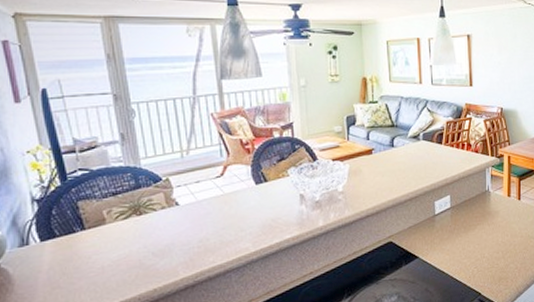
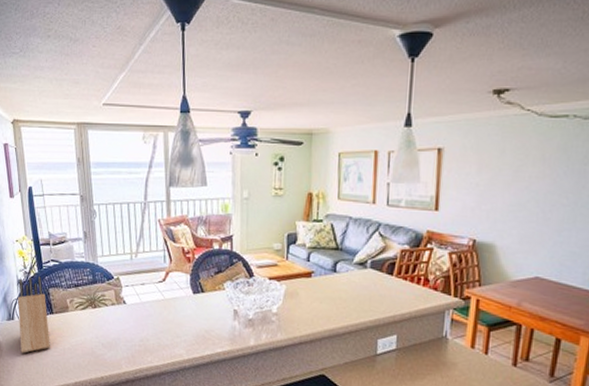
knife block: none [32,189,83,282] -> present [17,276,50,353]

